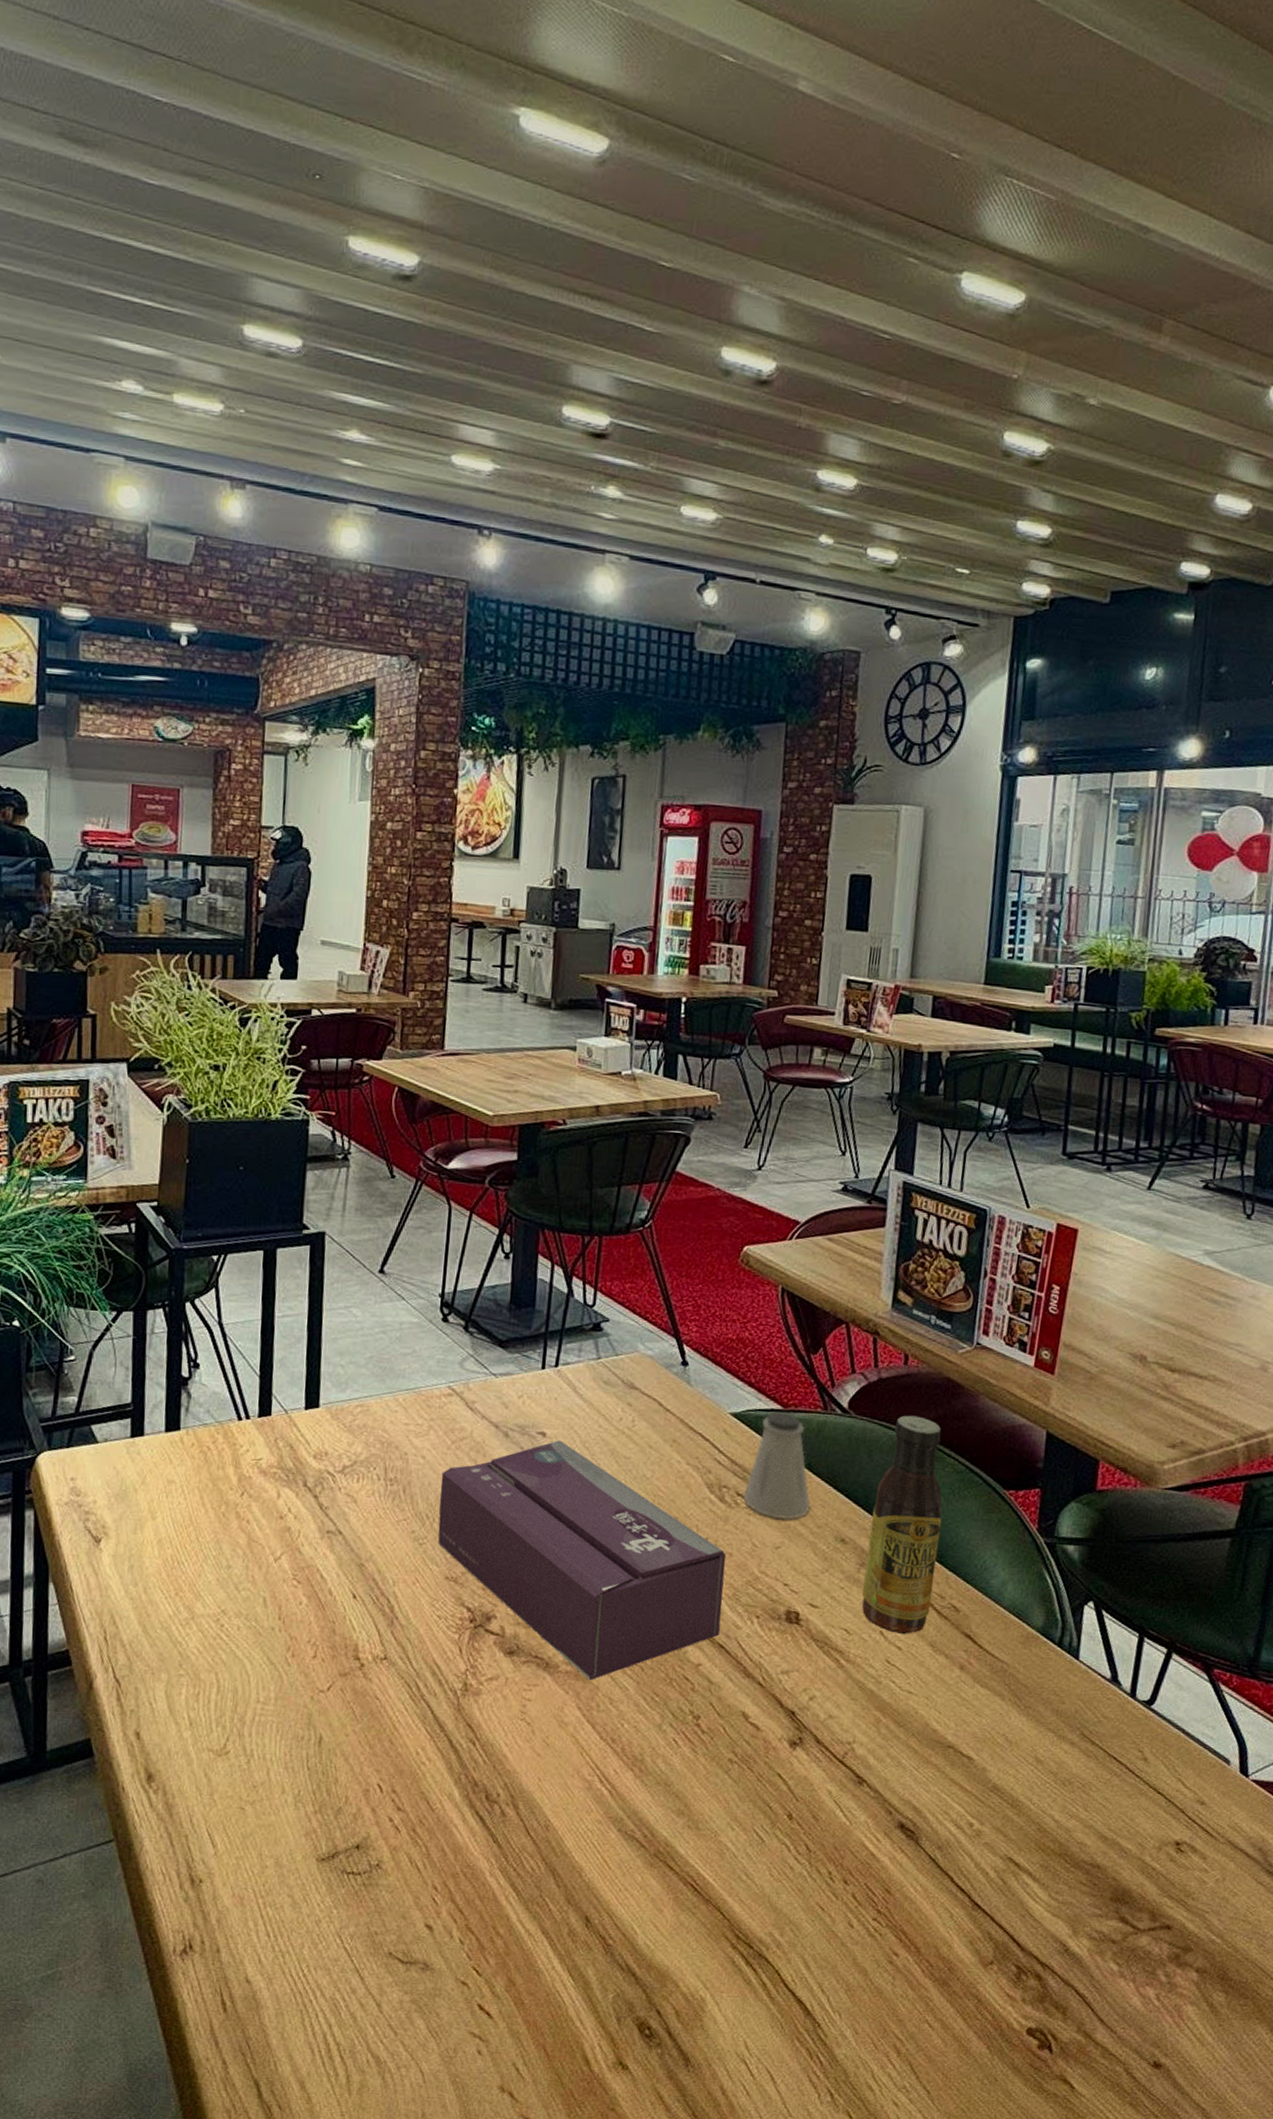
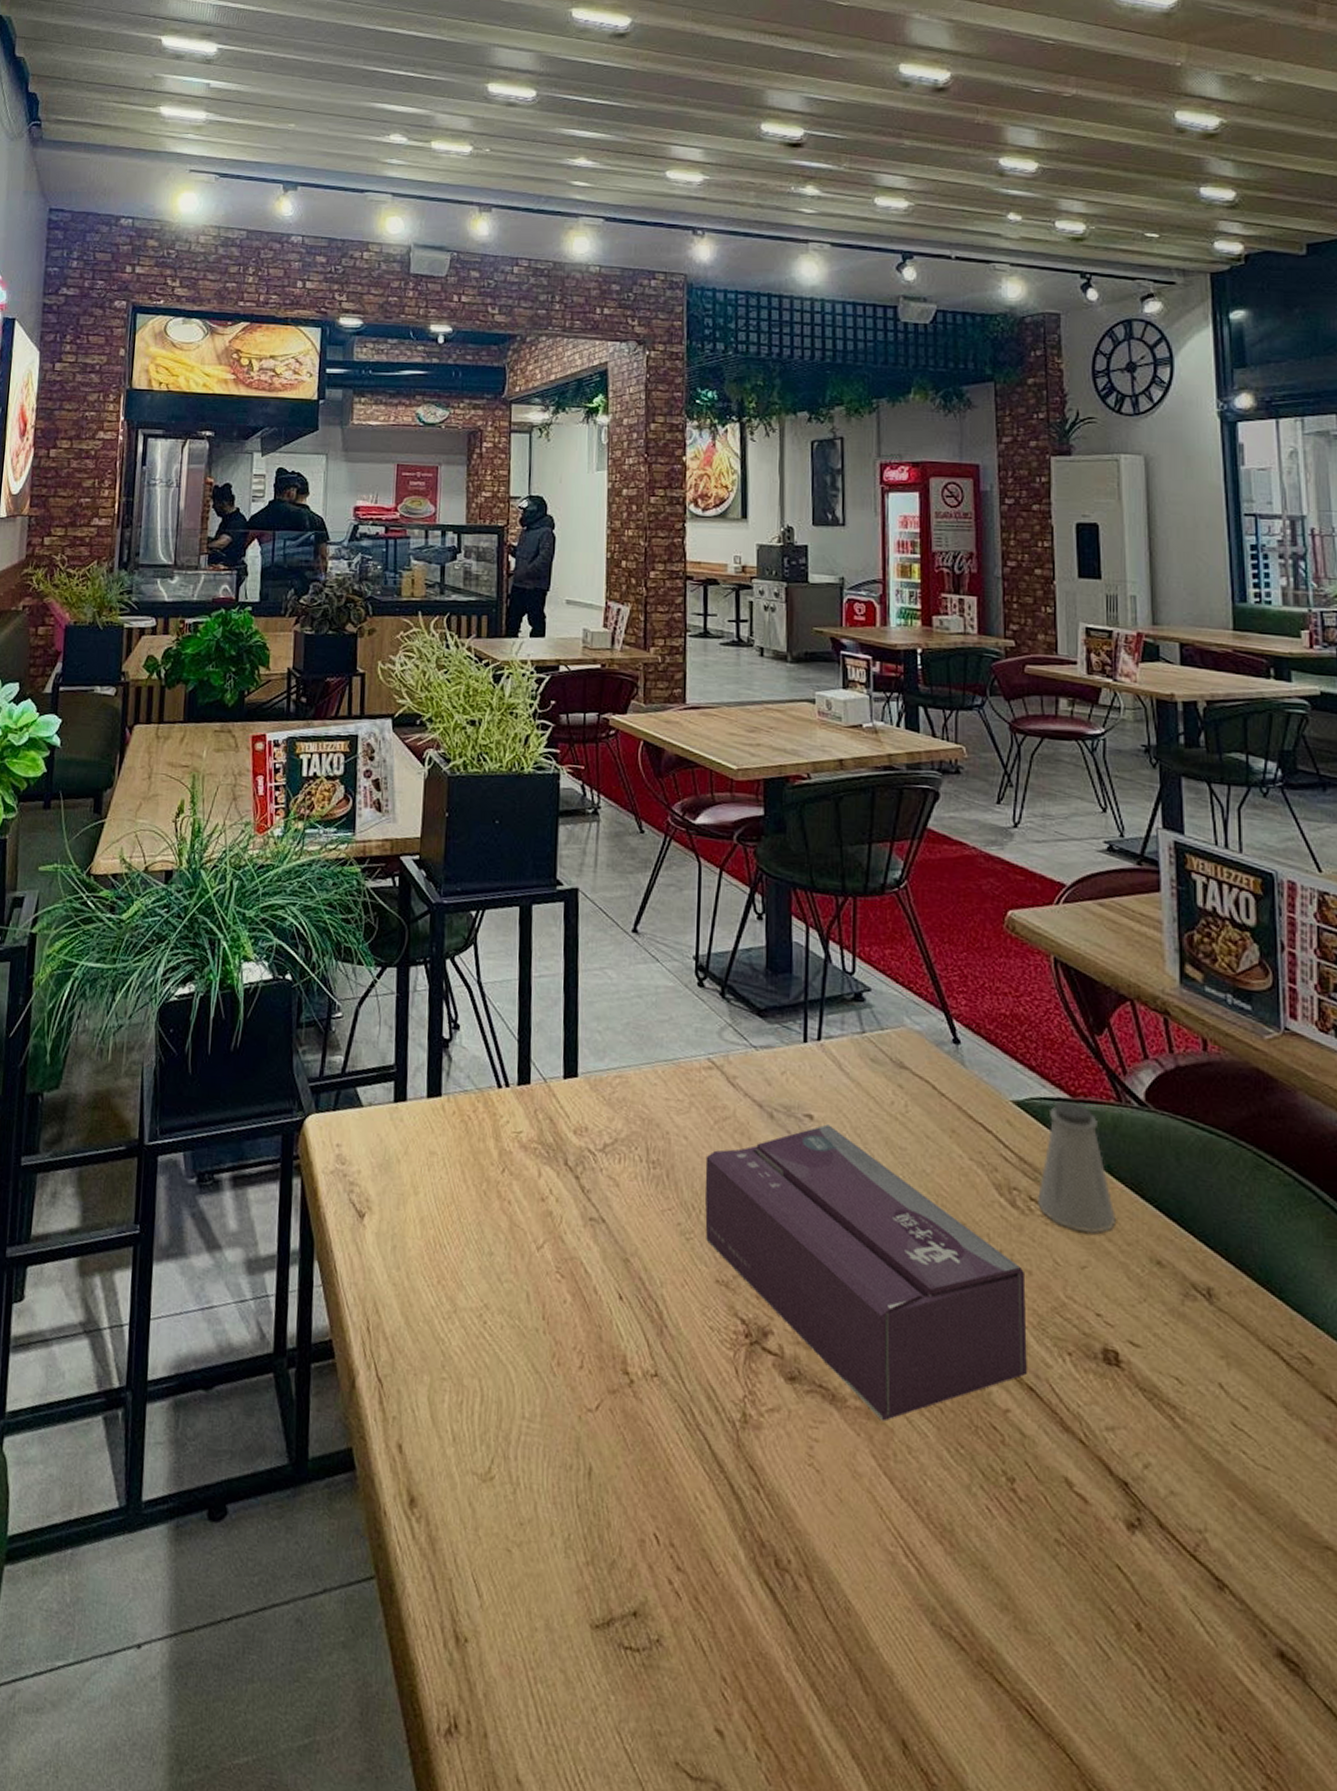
sauce bottle: present [861,1415,943,1634] -> none [1189,1111,1277,1390]

